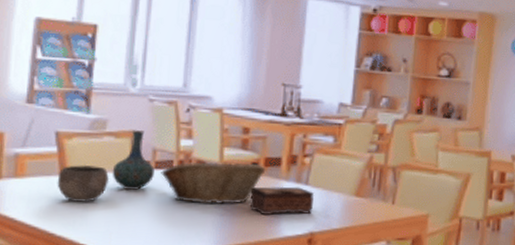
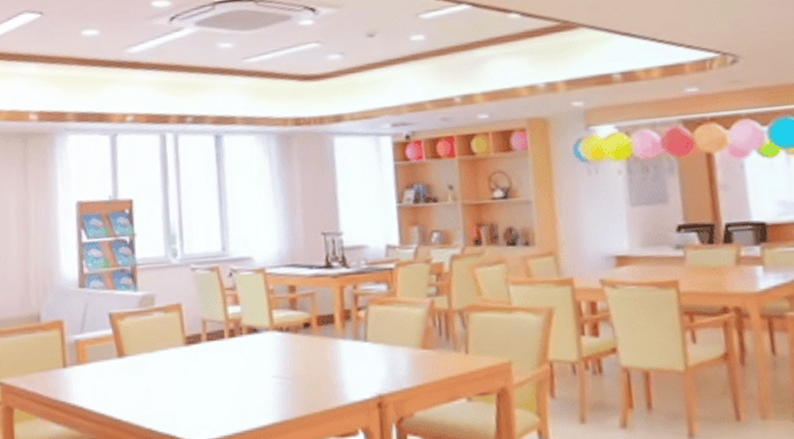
bowl: present [57,164,110,202] -> none [116,344,165,384]
vase: present [112,130,154,191] -> none [166,302,207,367]
fruit basket: present [161,161,266,205] -> none [213,323,320,375]
tissue box: present [249,186,315,216] -> none [307,344,377,381]

